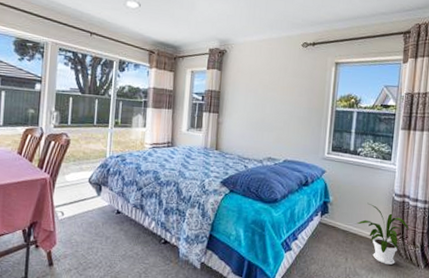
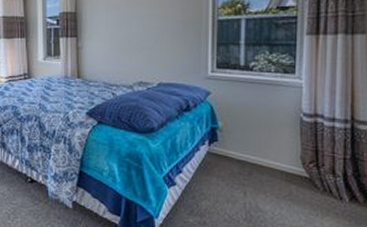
house plant: present [356,202,409,265] -> none [255,126,326,198]

